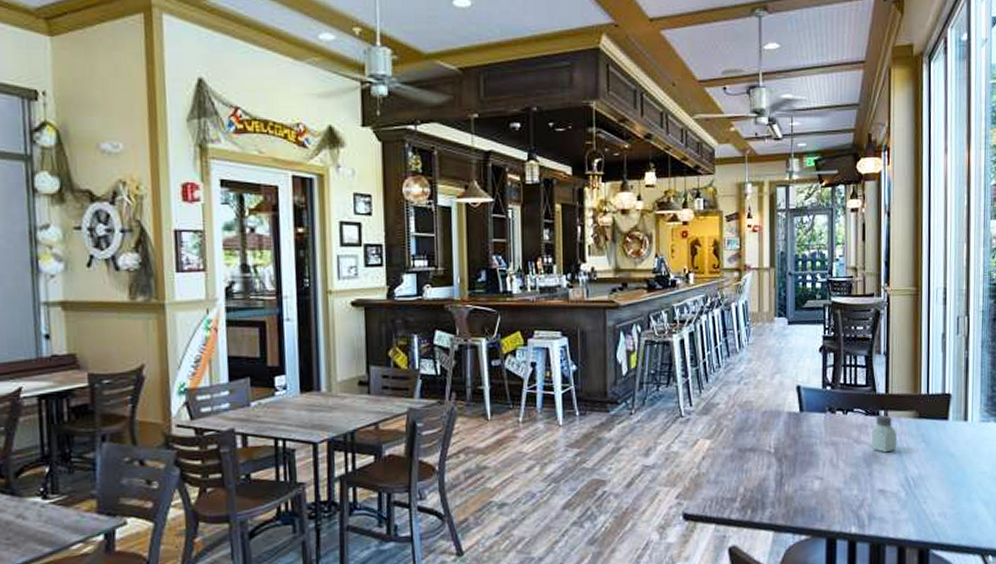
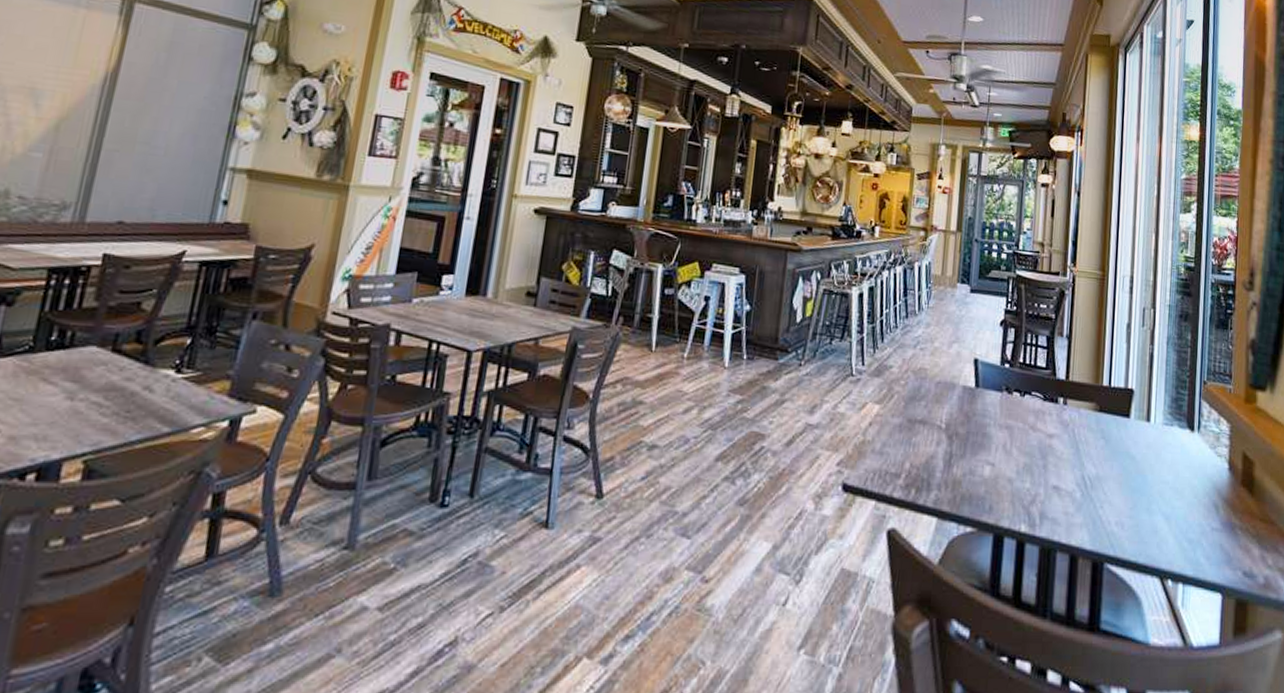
saltshaker: present [872,415,896,453] -> none [1048,403,1075,445]

